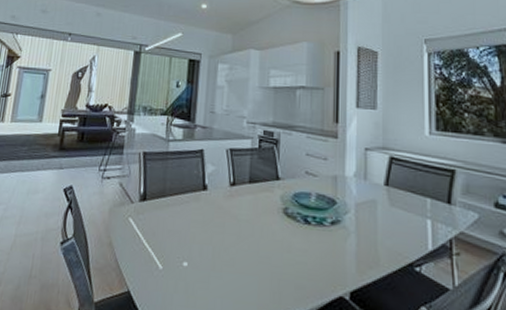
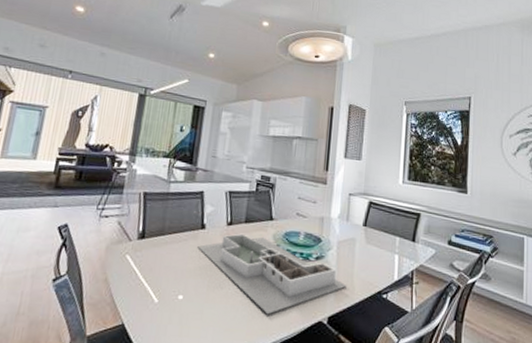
architectural model: none [200,195,370,287] -> present [198,233,347,315]

